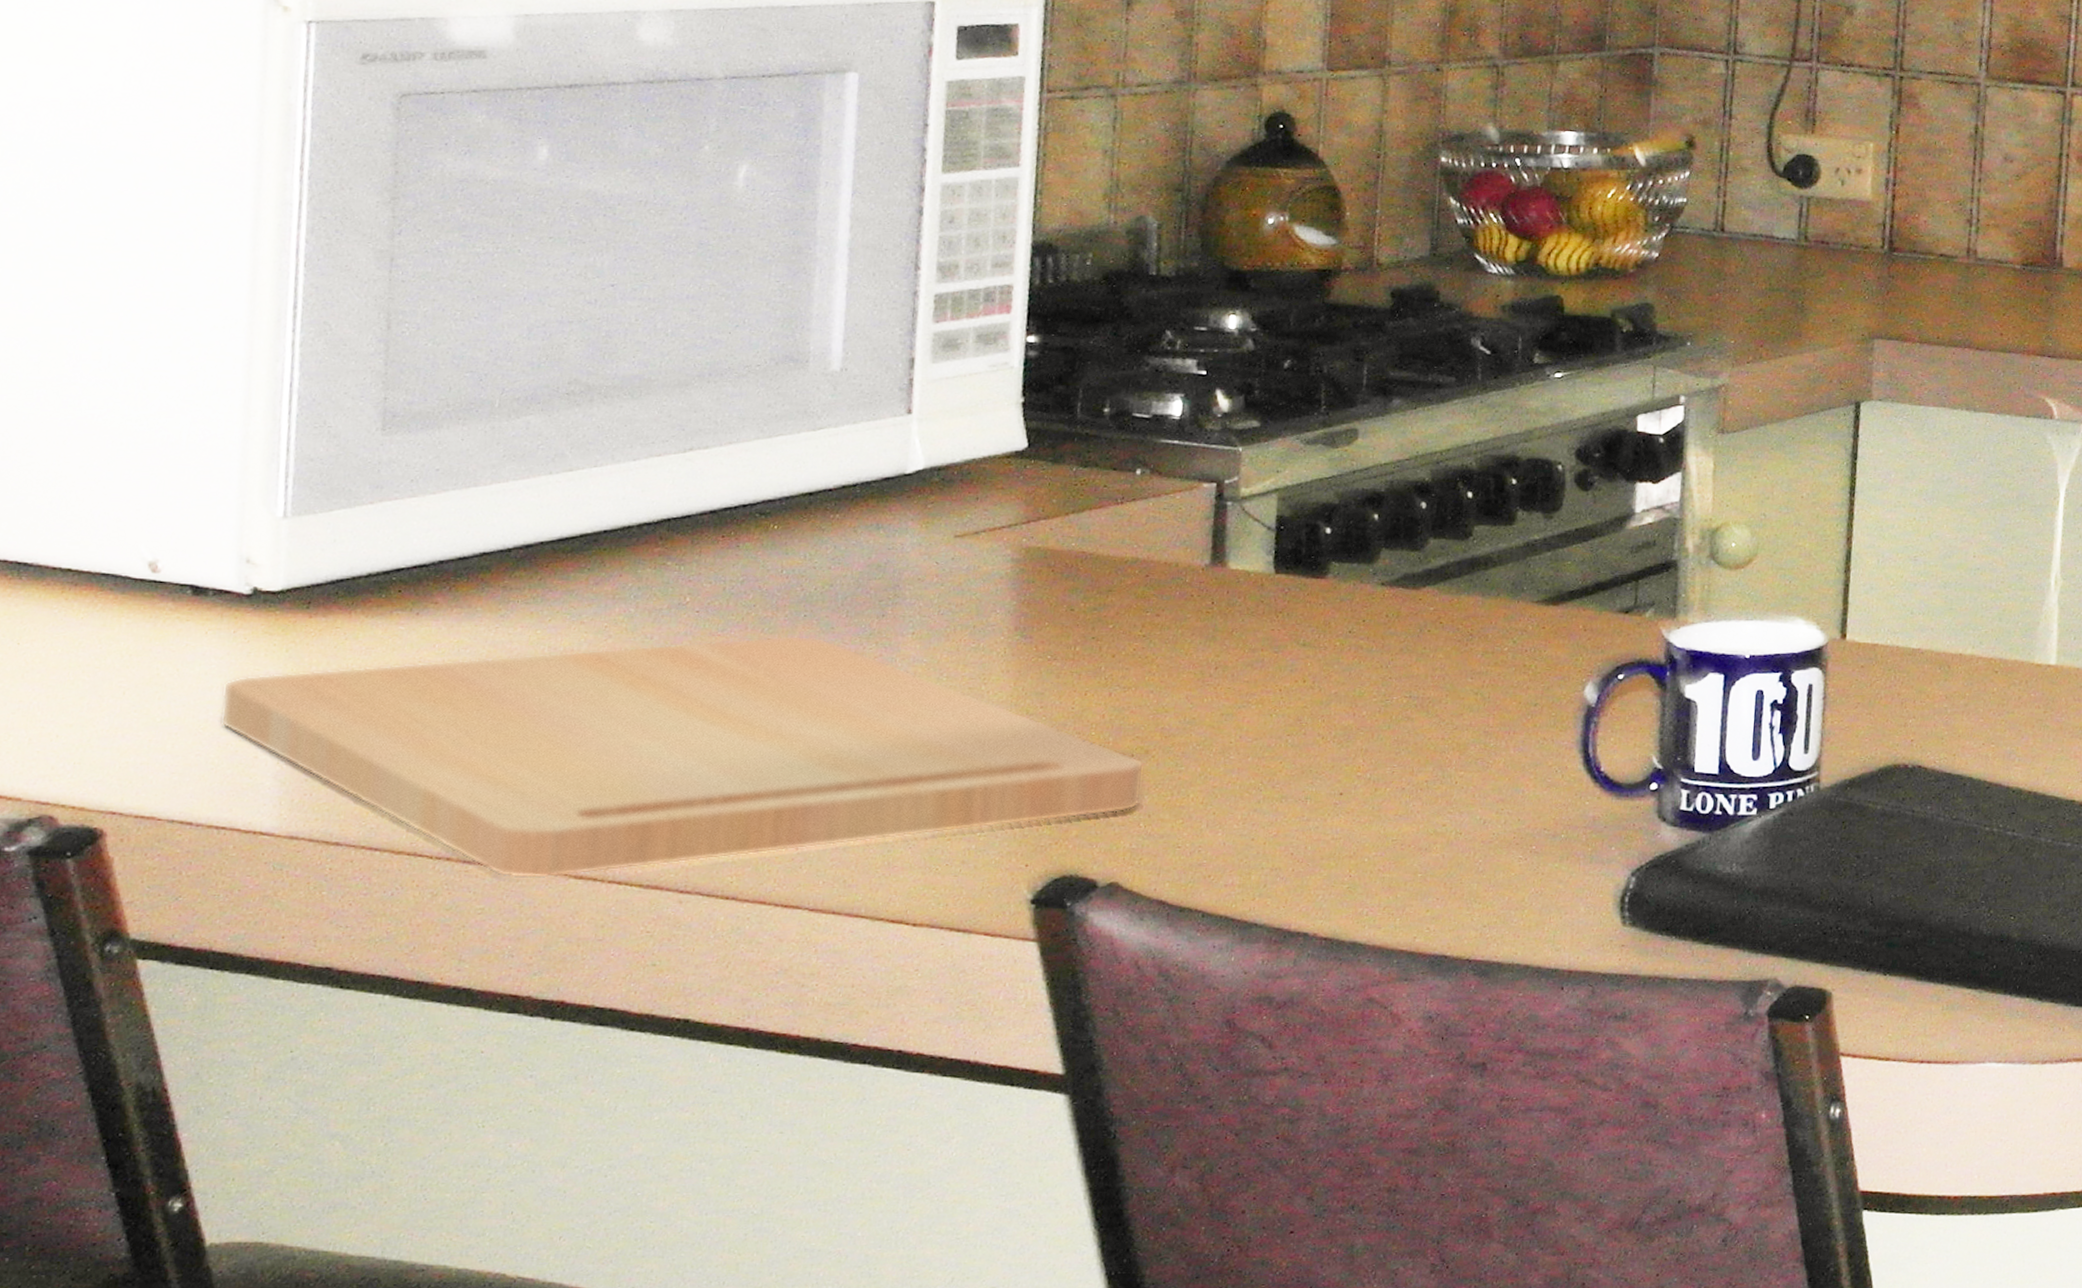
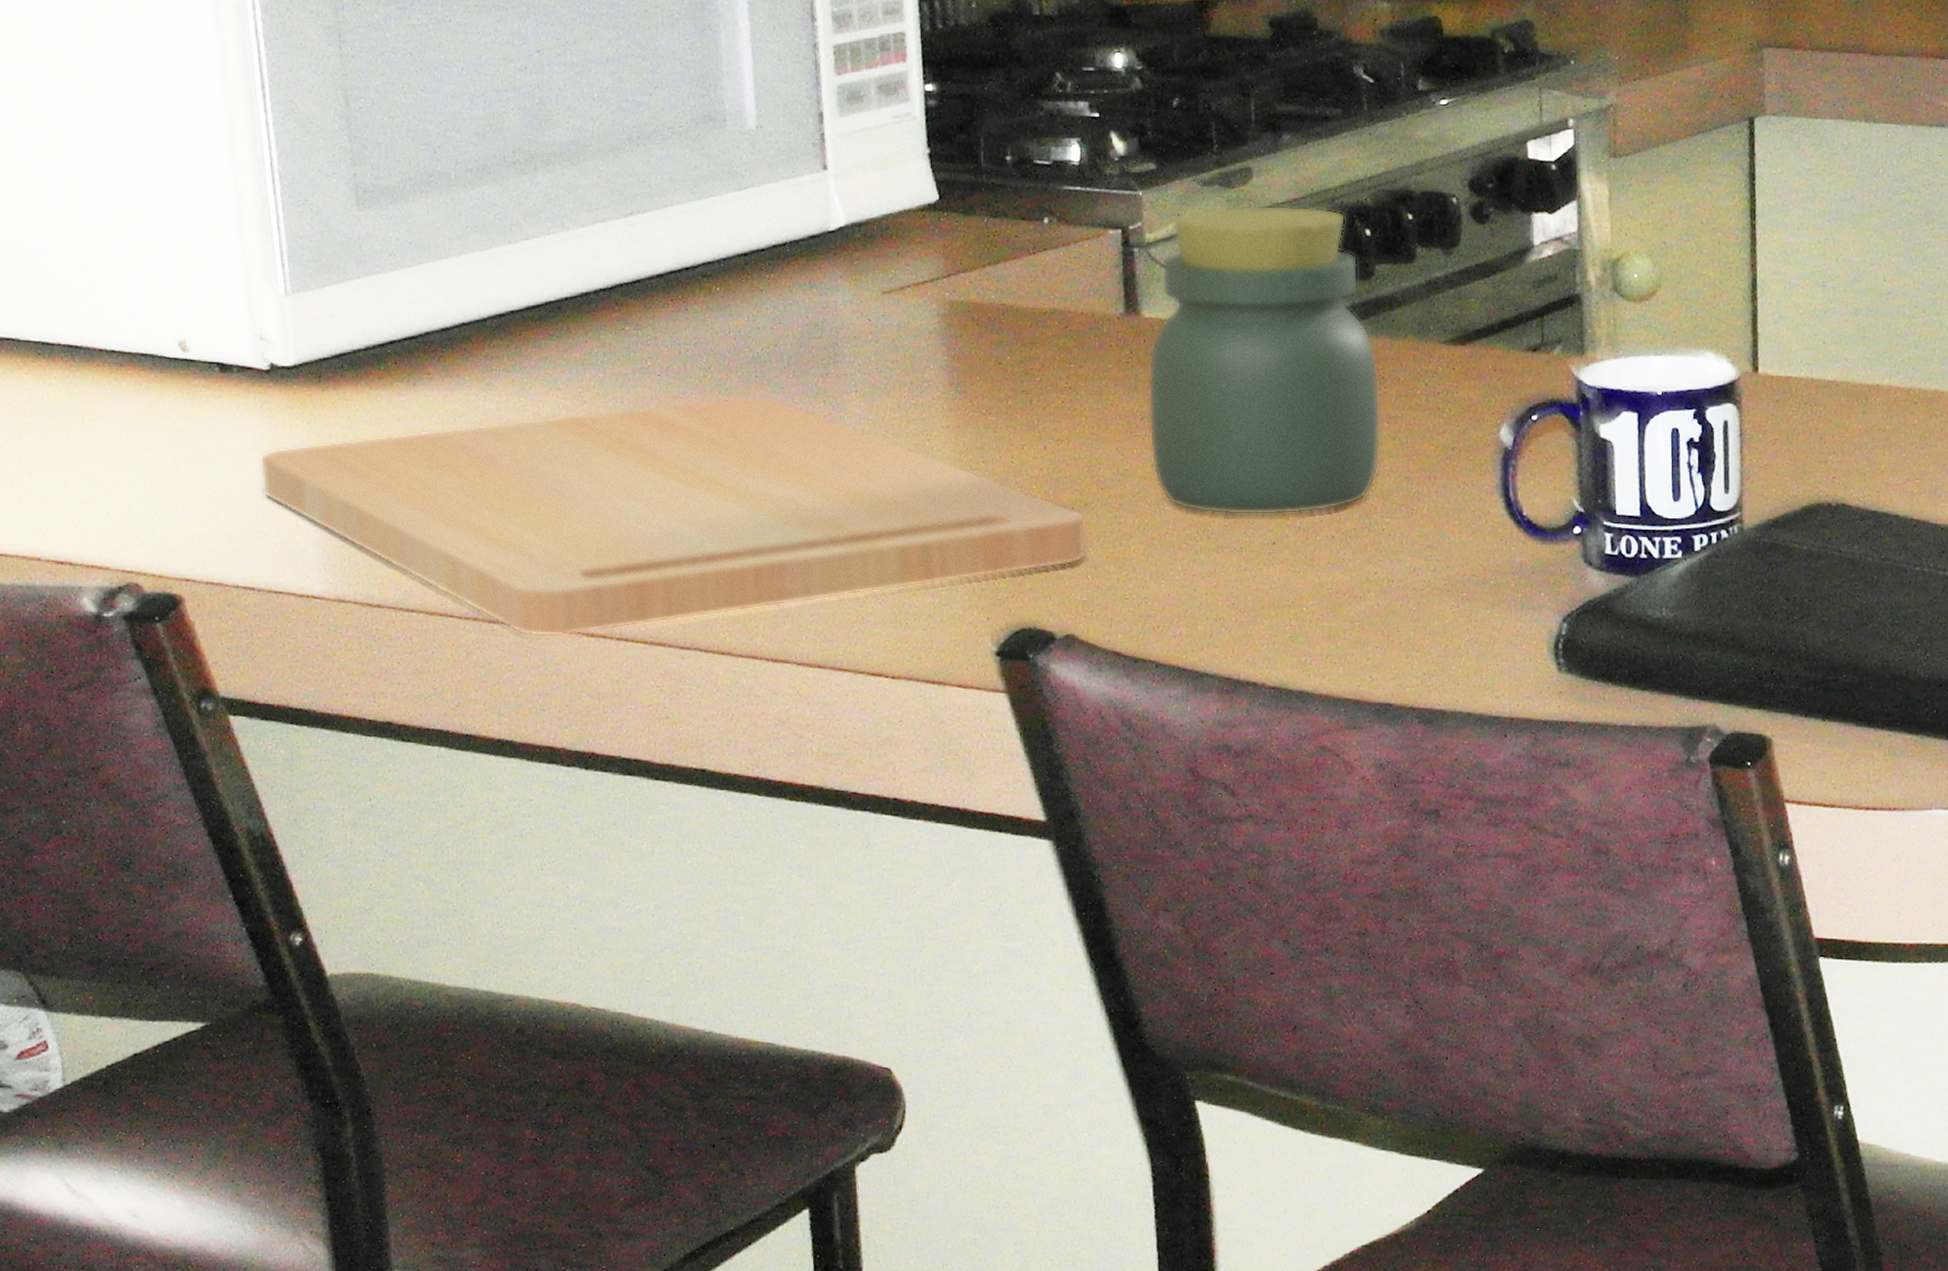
jar: none [1221,464,1467,767] -> present [1147,205,1381,516]

